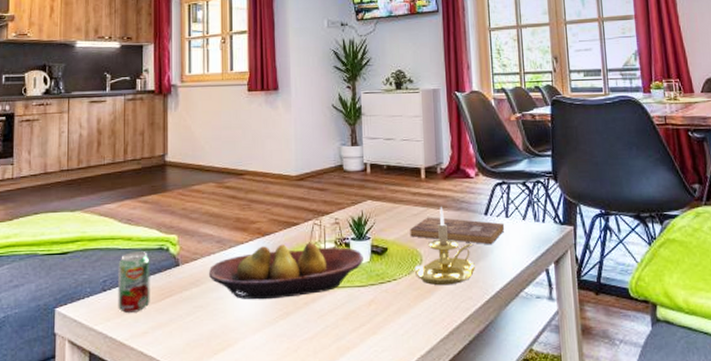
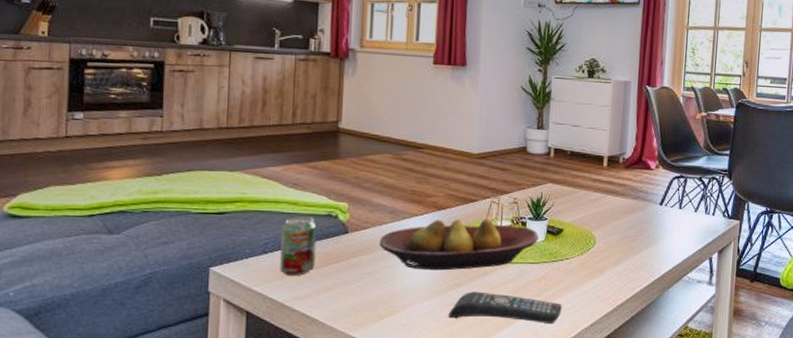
remote control: none [280,320,395,353] -> present [448,291,562,324]
bible: present [410,217,505,245] -> none [586,203,677,233]
candle holder: present [414,207,475,286] -> none [587,195,645,267]

